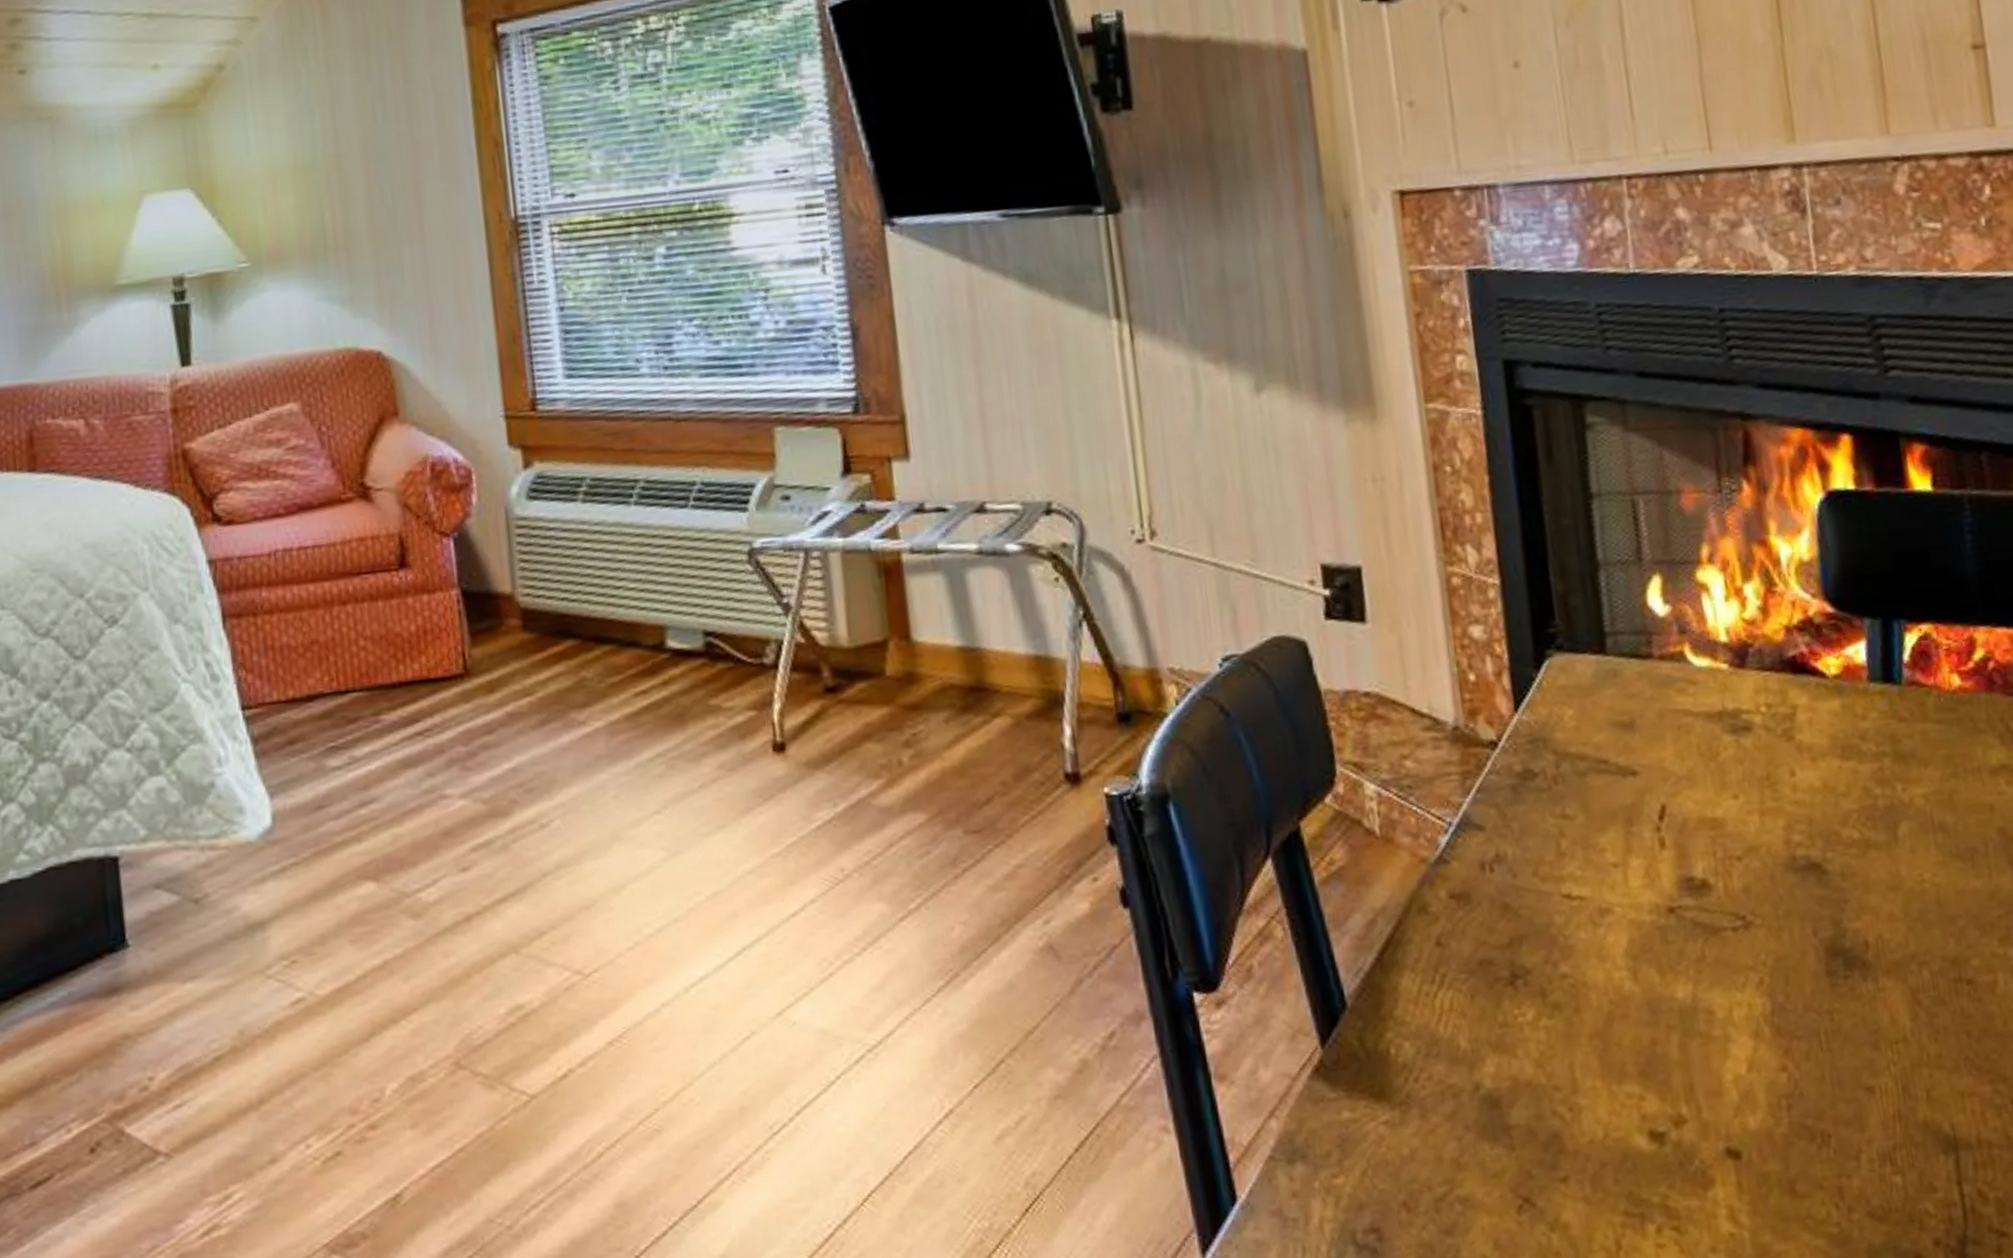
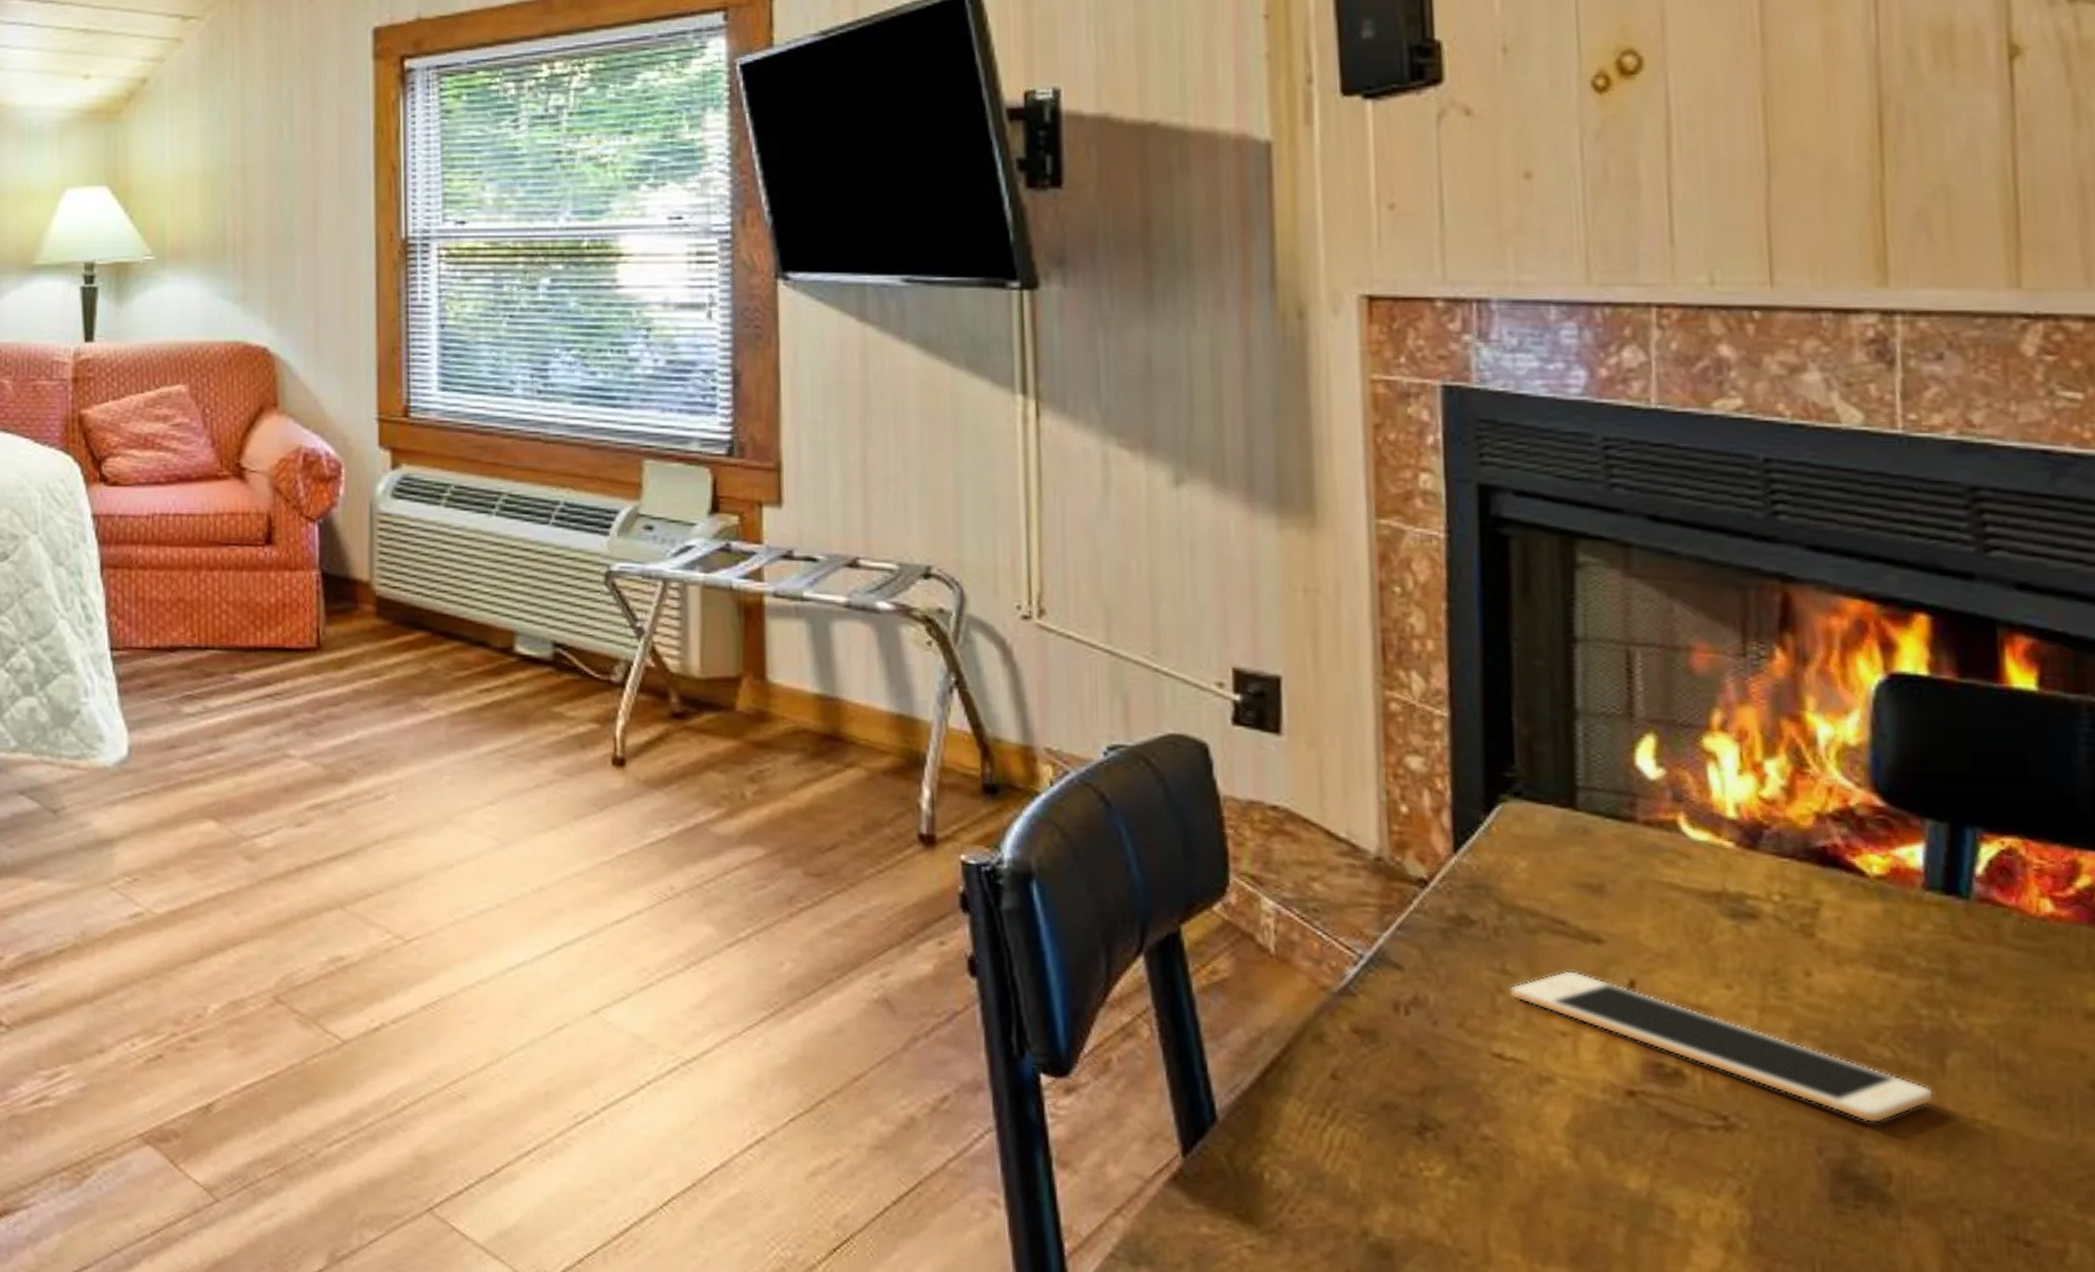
cell phone: none [1570,805,1893,900] -> present [1509,970,1935,1124]

